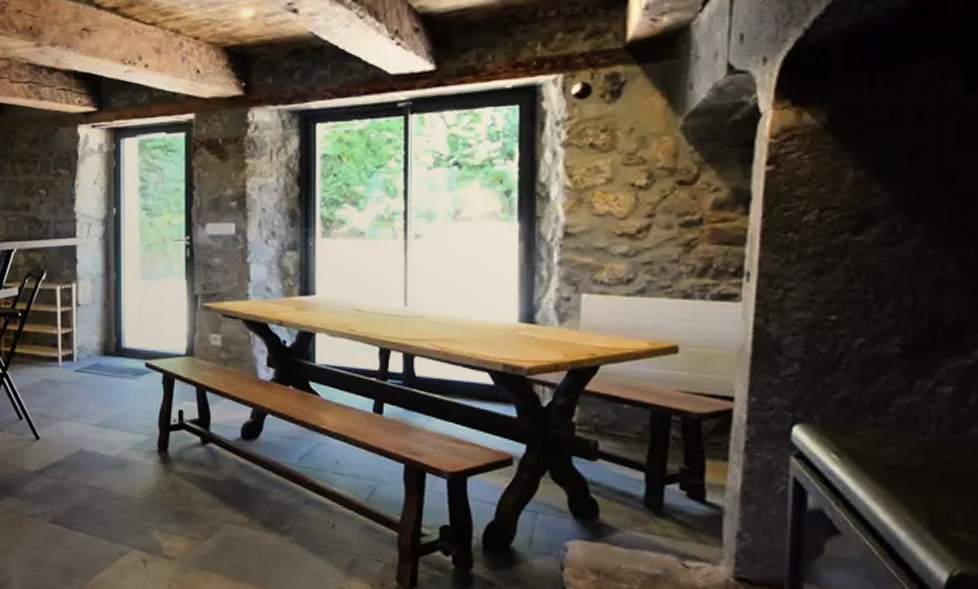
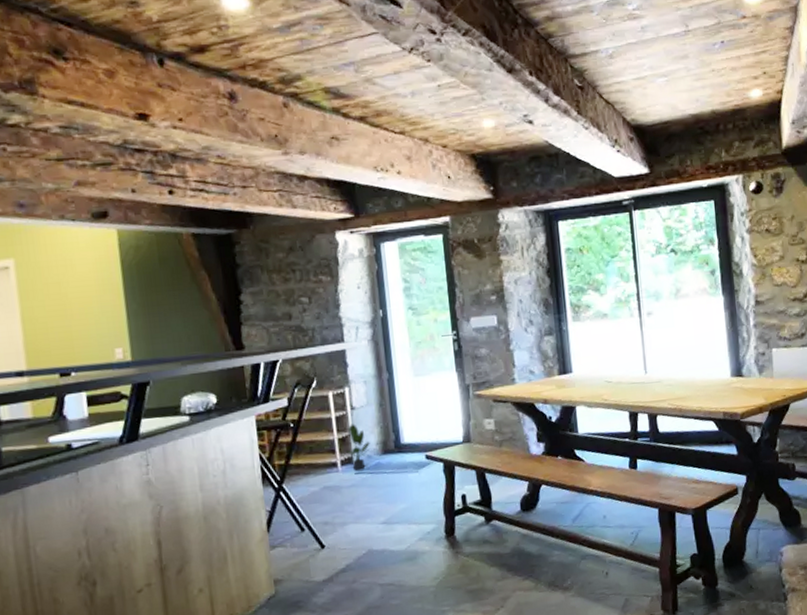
potted plant: none [67,321,92,369] -> present [345,424,370,472]

